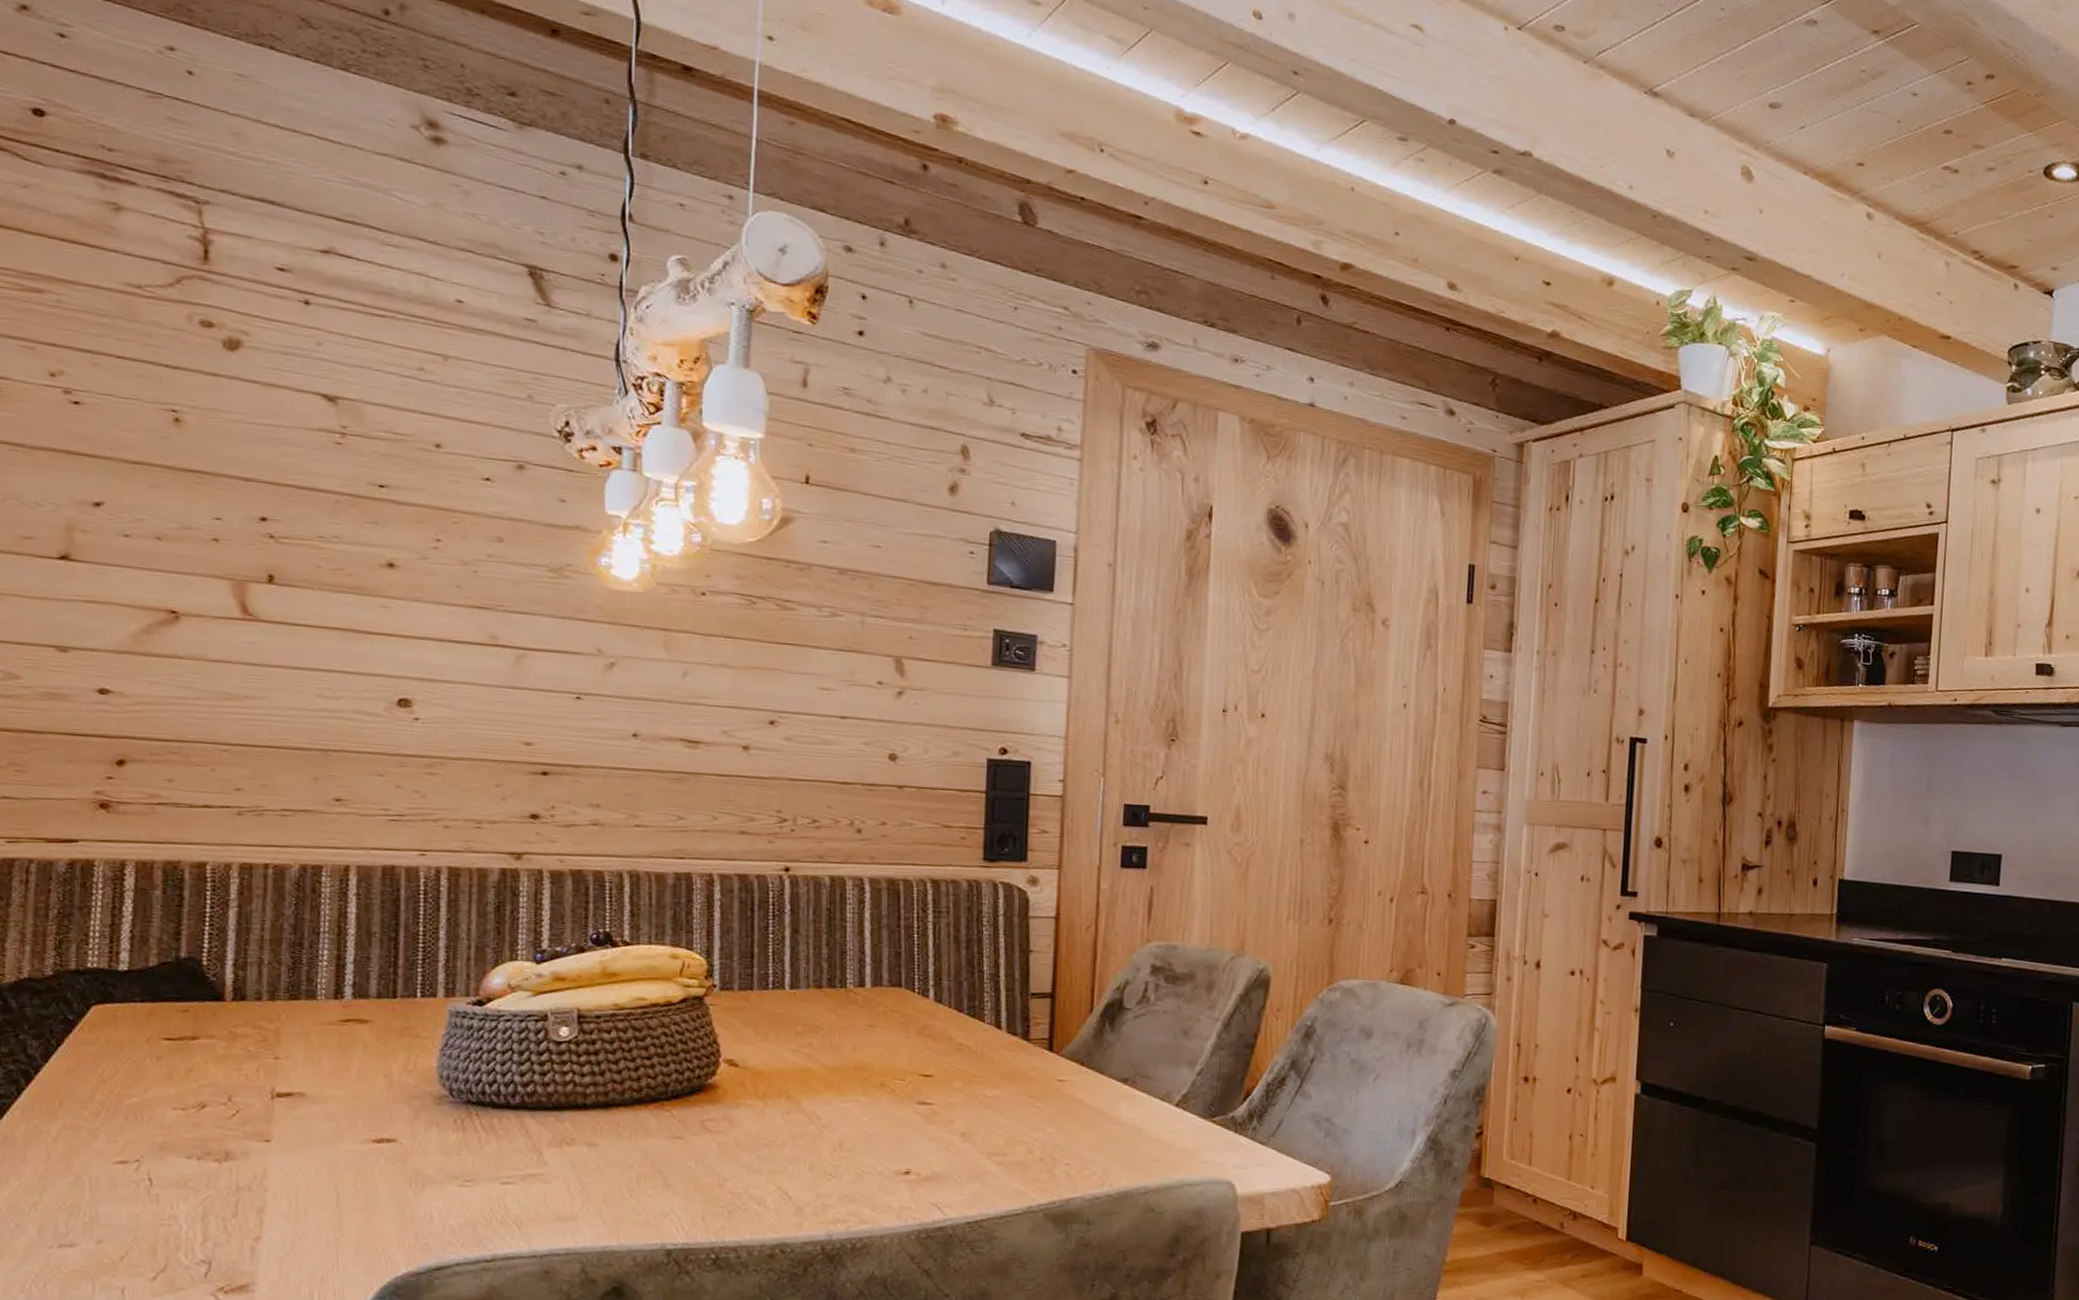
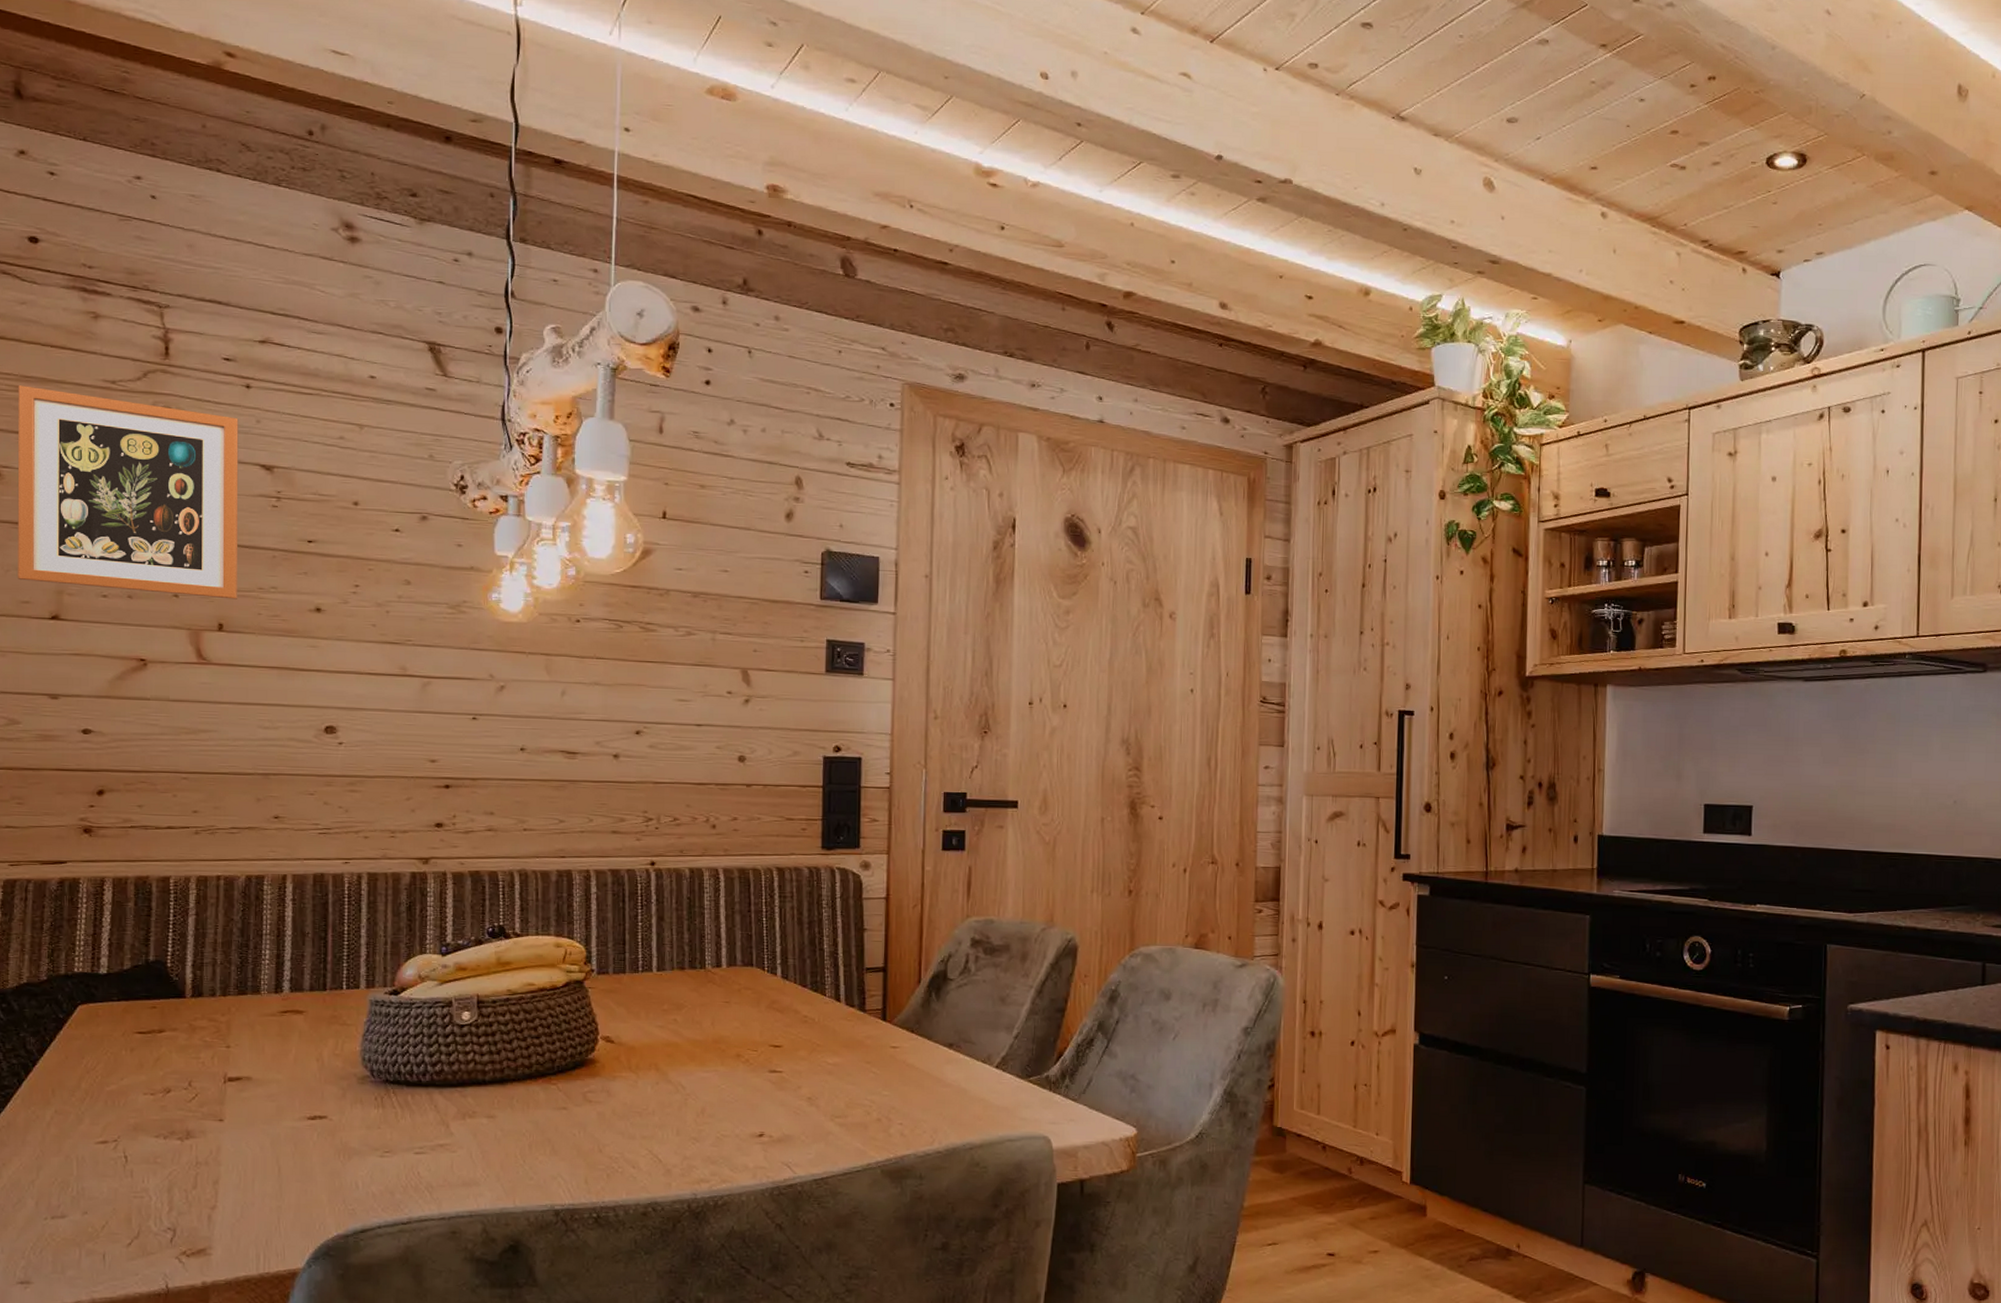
picture frame: none [17,283,295,548] -> present [17,385,239,599]

